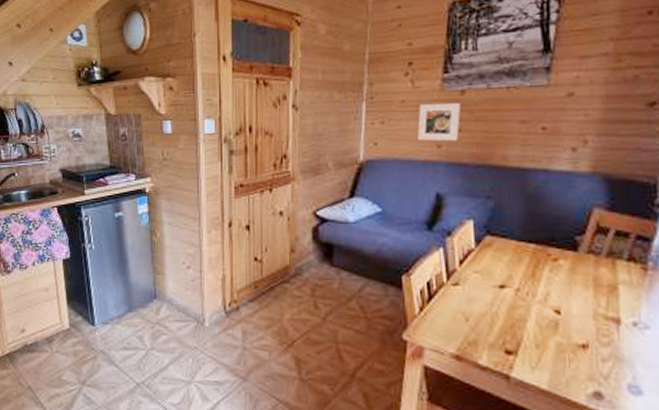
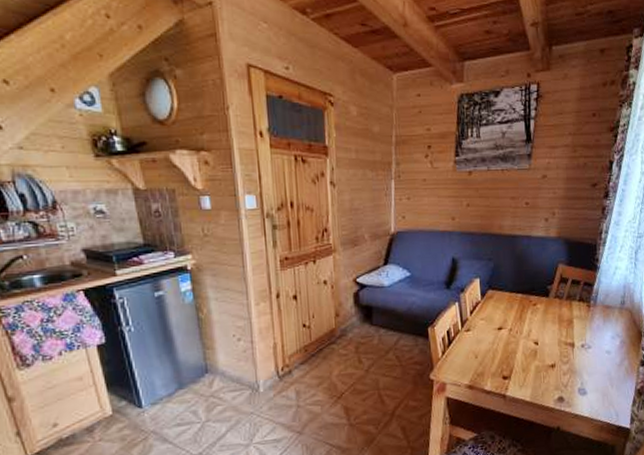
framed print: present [417,102,461,142] -> none [436,181,469,215]

